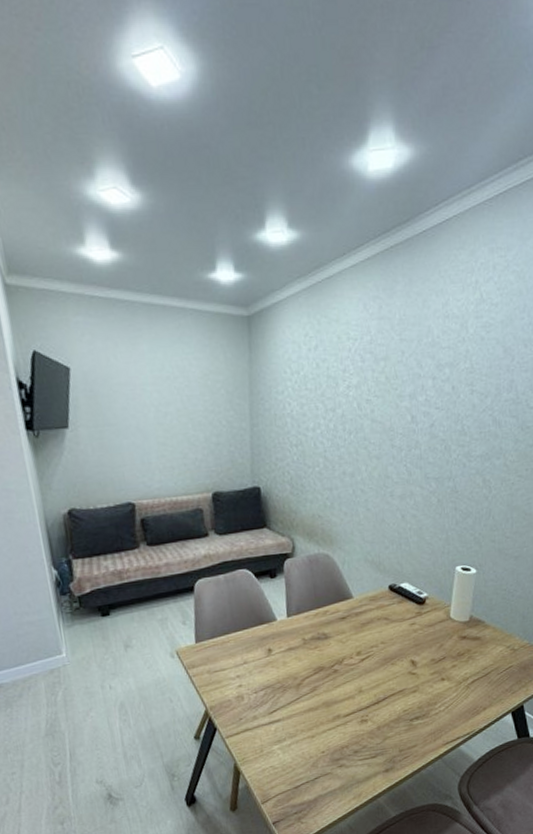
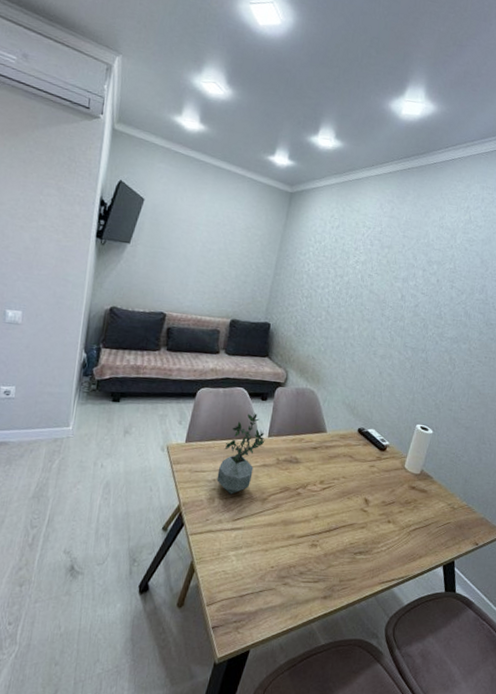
potted plant: none [239,593,286,688] -> present [216,412,265,495]

